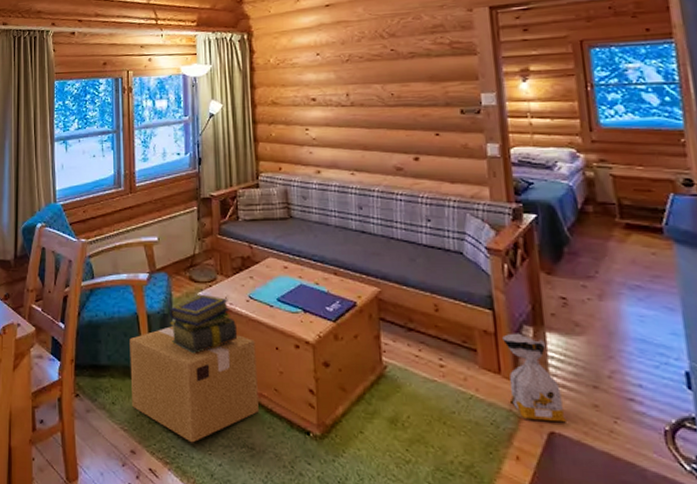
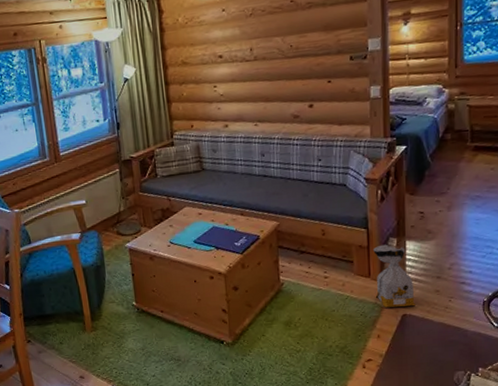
cardboard box: present [129,326,259,443] -> none [69,274,183,363]
stack of books: present [168,294,238,354] -> none [101,244,162,295]

